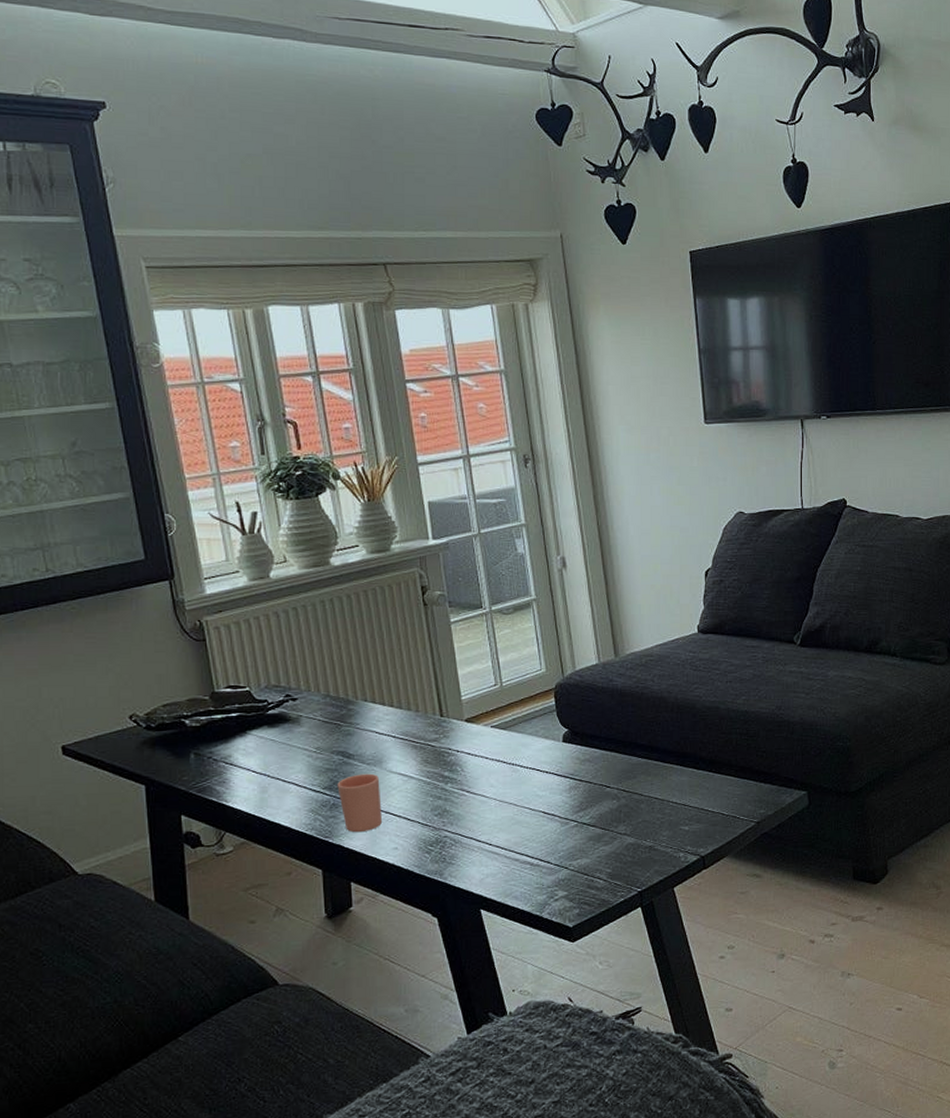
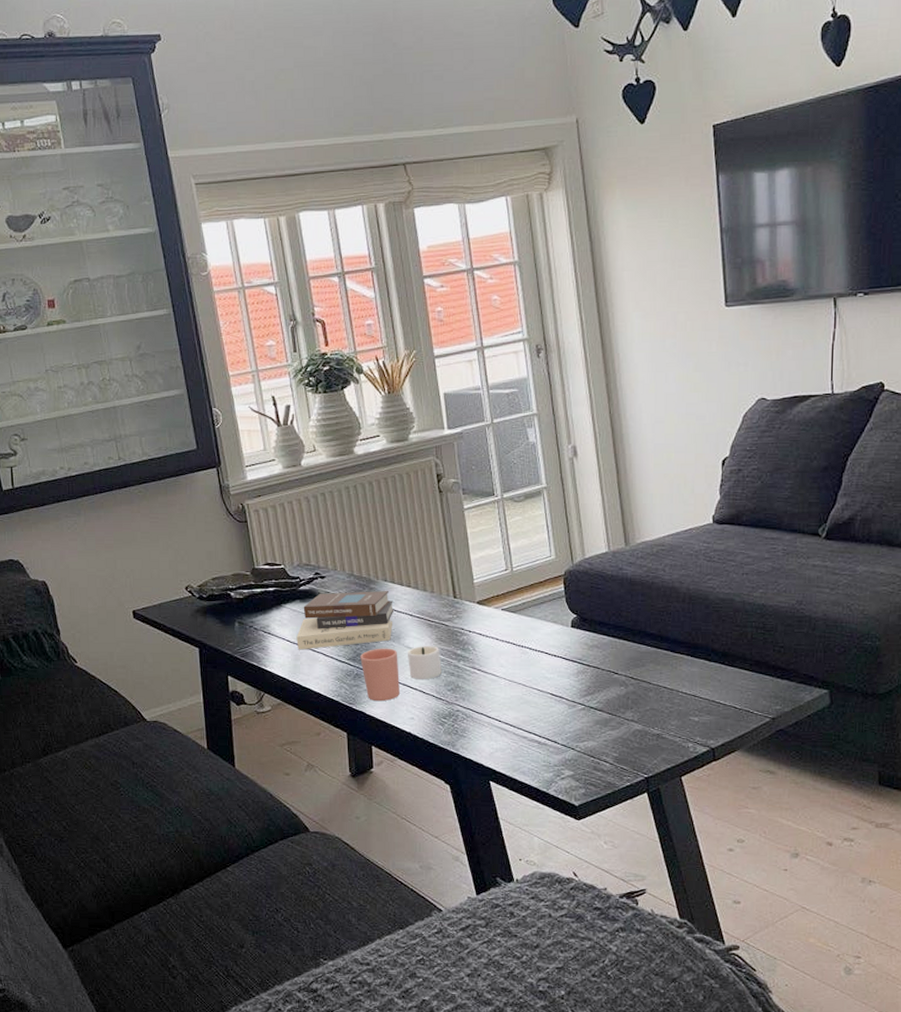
books: none [263,712,376,781] -> present [296,591,395,650]
candle: none [391,768,428,807] -> present [408,645,441,680]

